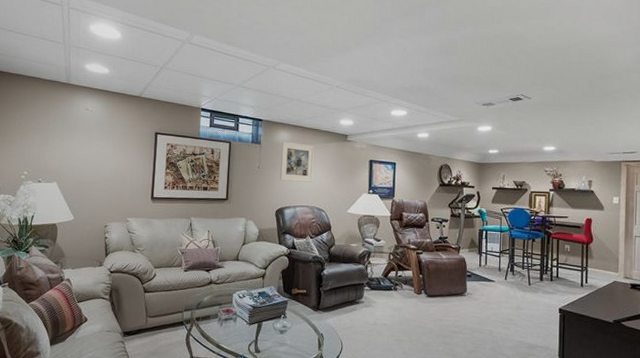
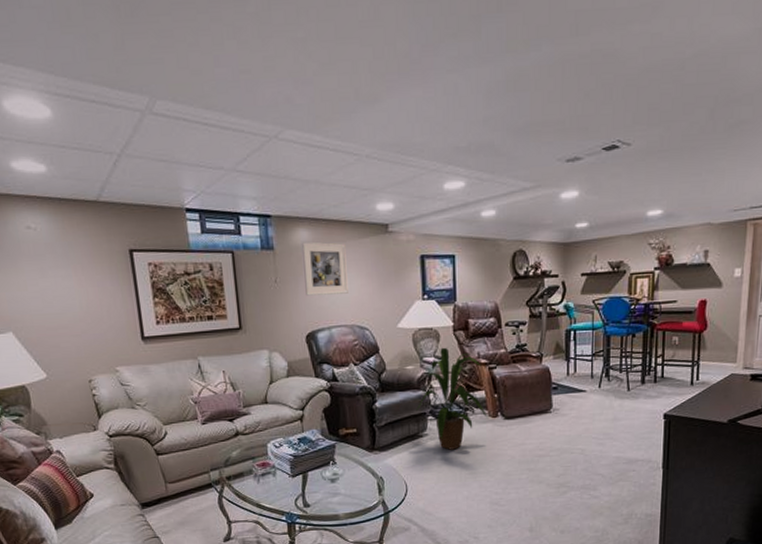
house plant: none [356,232,414,318] -> present [416,347,489,450]

